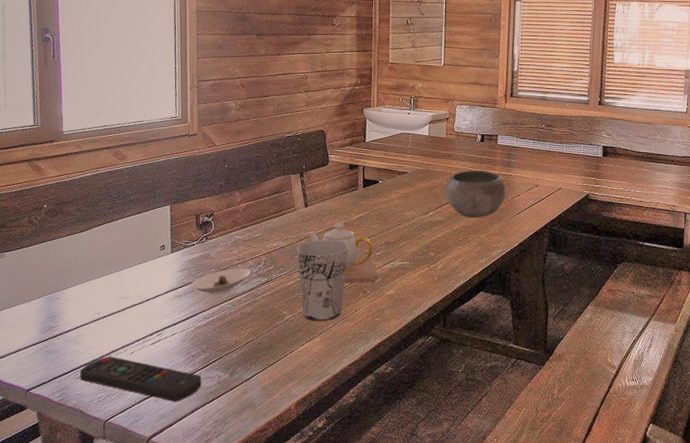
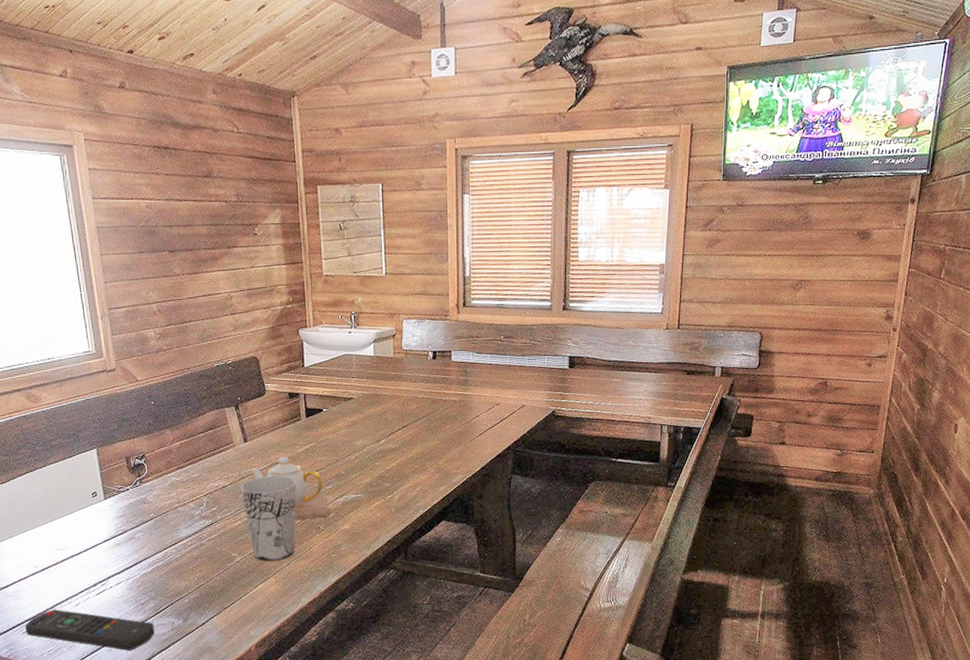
saucer: present [190,268,251,295] -> none [130,511,193,540]
bowl: present [445,170,506,218] -> none [397,391,464,444]

